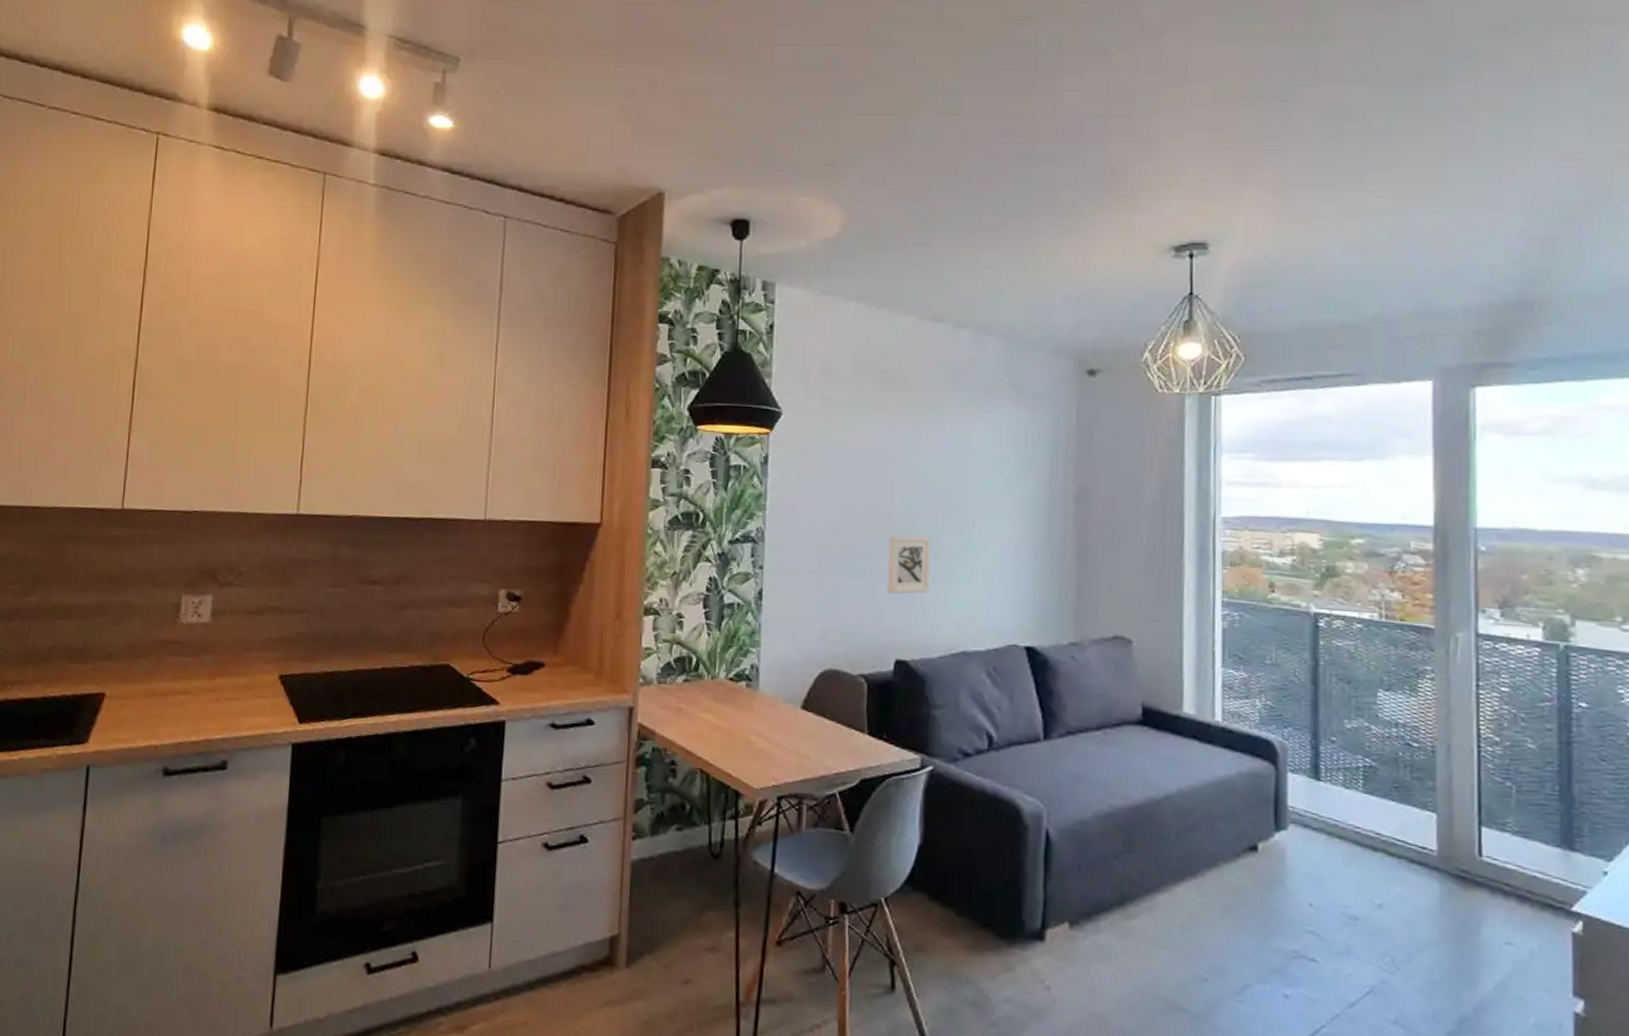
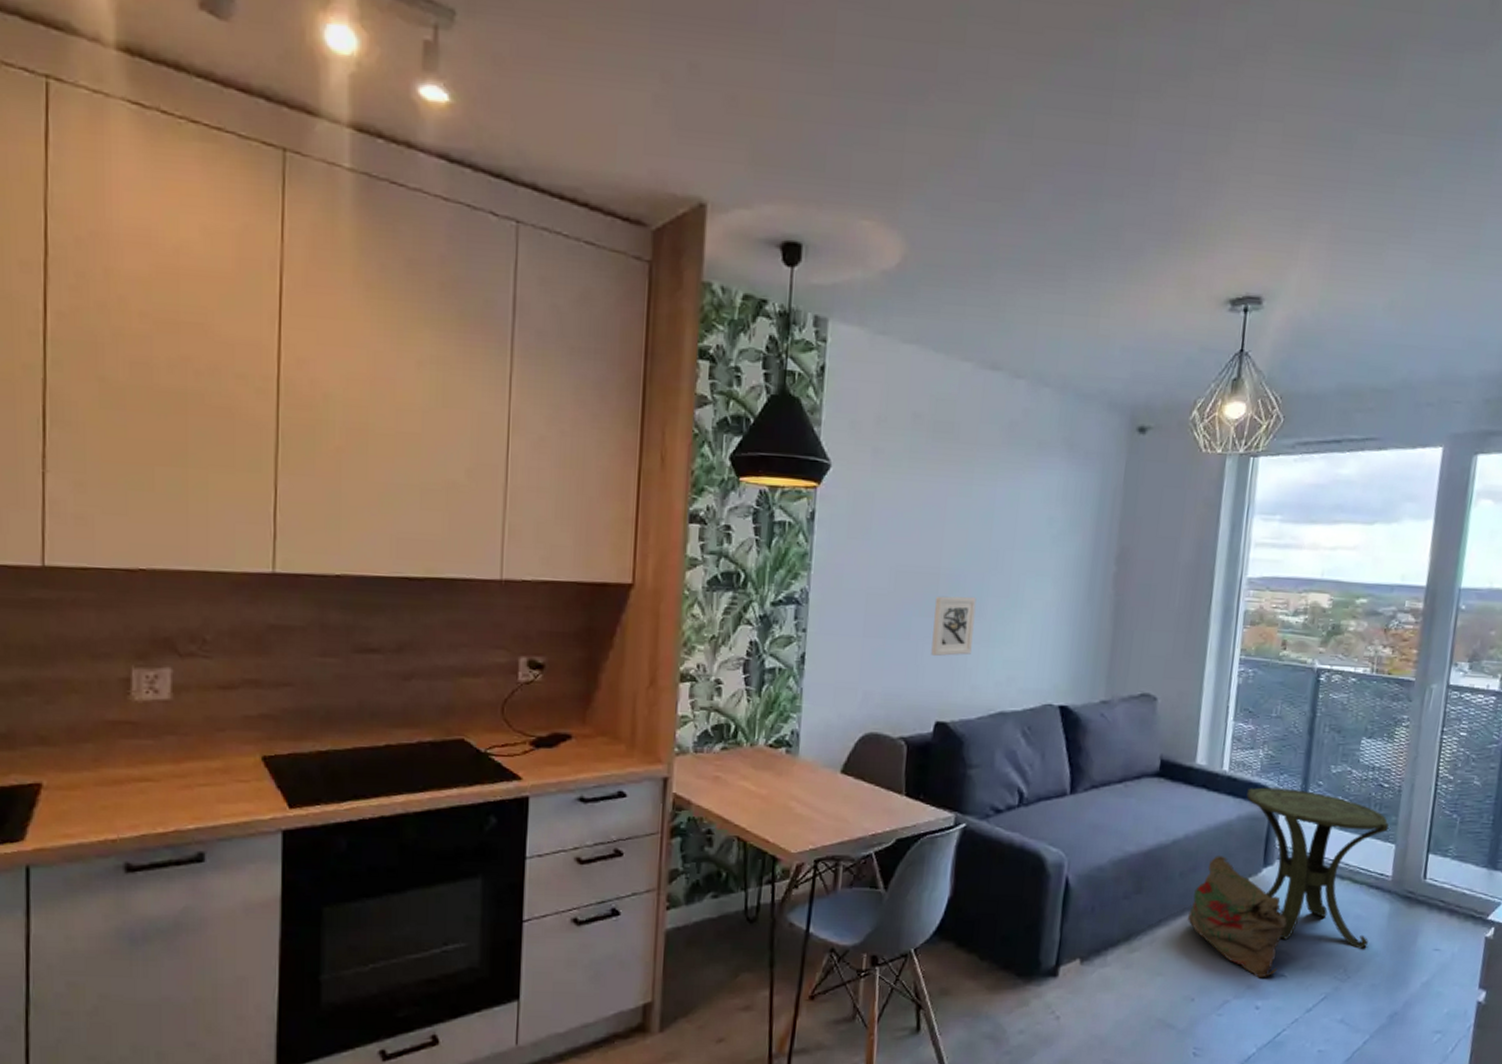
bag: none [1191,815,1311,962] -> present [1188,856,1287,978]
side table: none [1246,741,1425,935] -> present [1246,787,1389,949]

